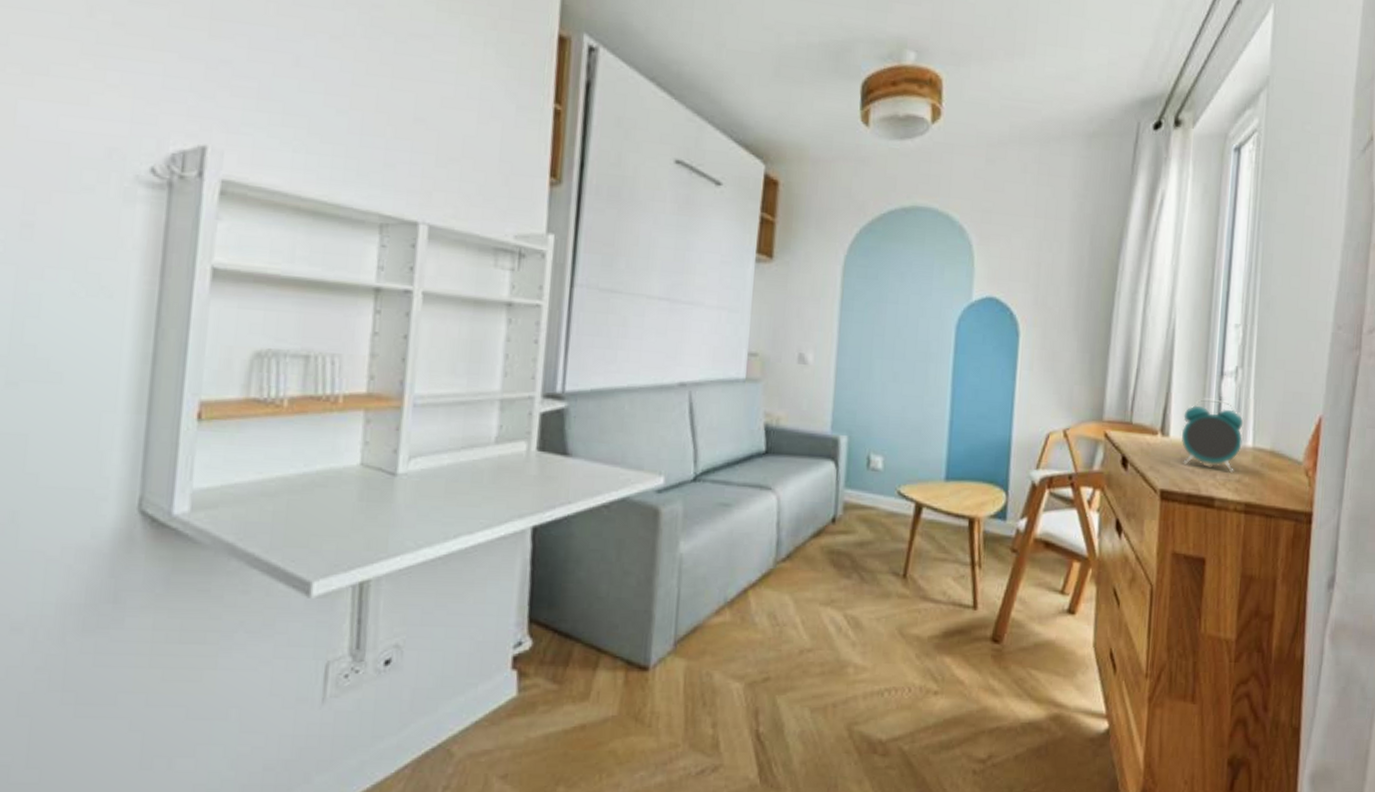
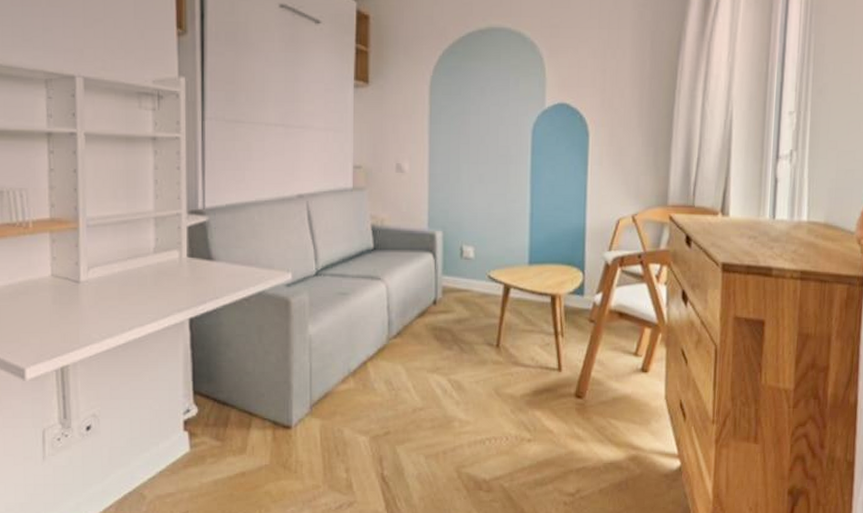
alarm clock: present [1181,397,1244,473] -> none [740,180,799,245]

